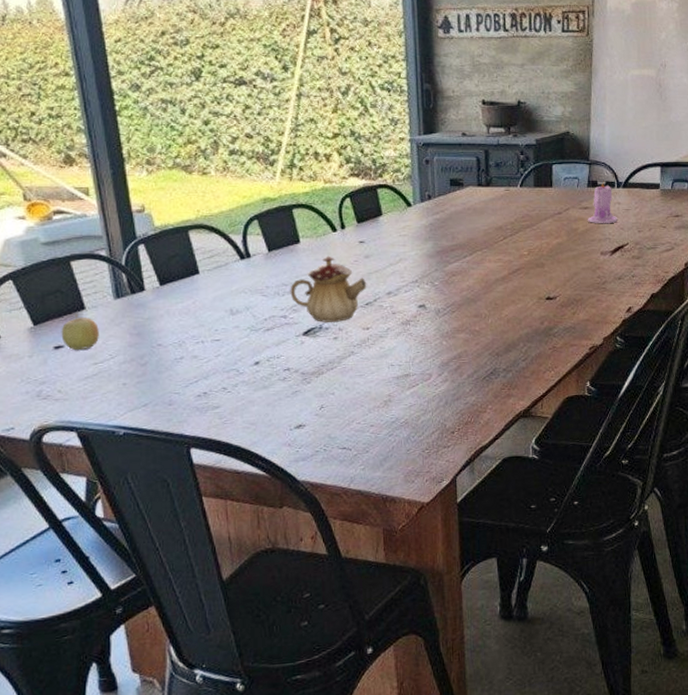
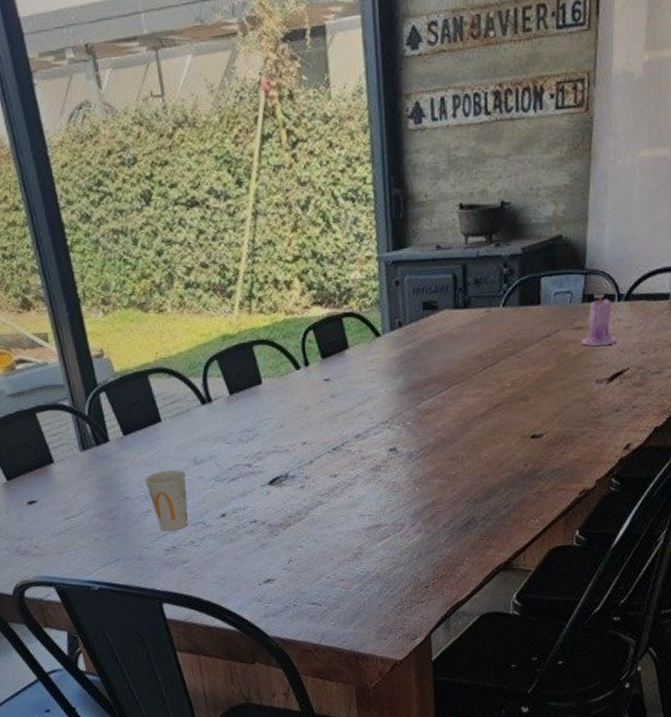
fruit: present [61,314,99,351] -> none [33,468,69,506]
cup: none [179,319,222,378] -> present [144,469,189,531]
teapot: present [290,256,367,322] -> none [253,397,334,470]

